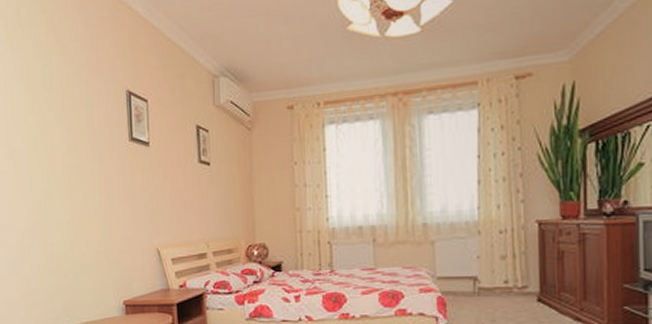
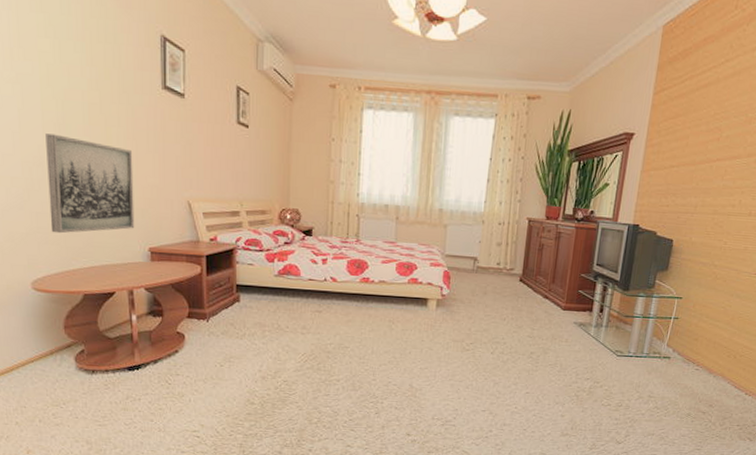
wall art: none [34,199,110,295] -> present [45,133,135,234]

